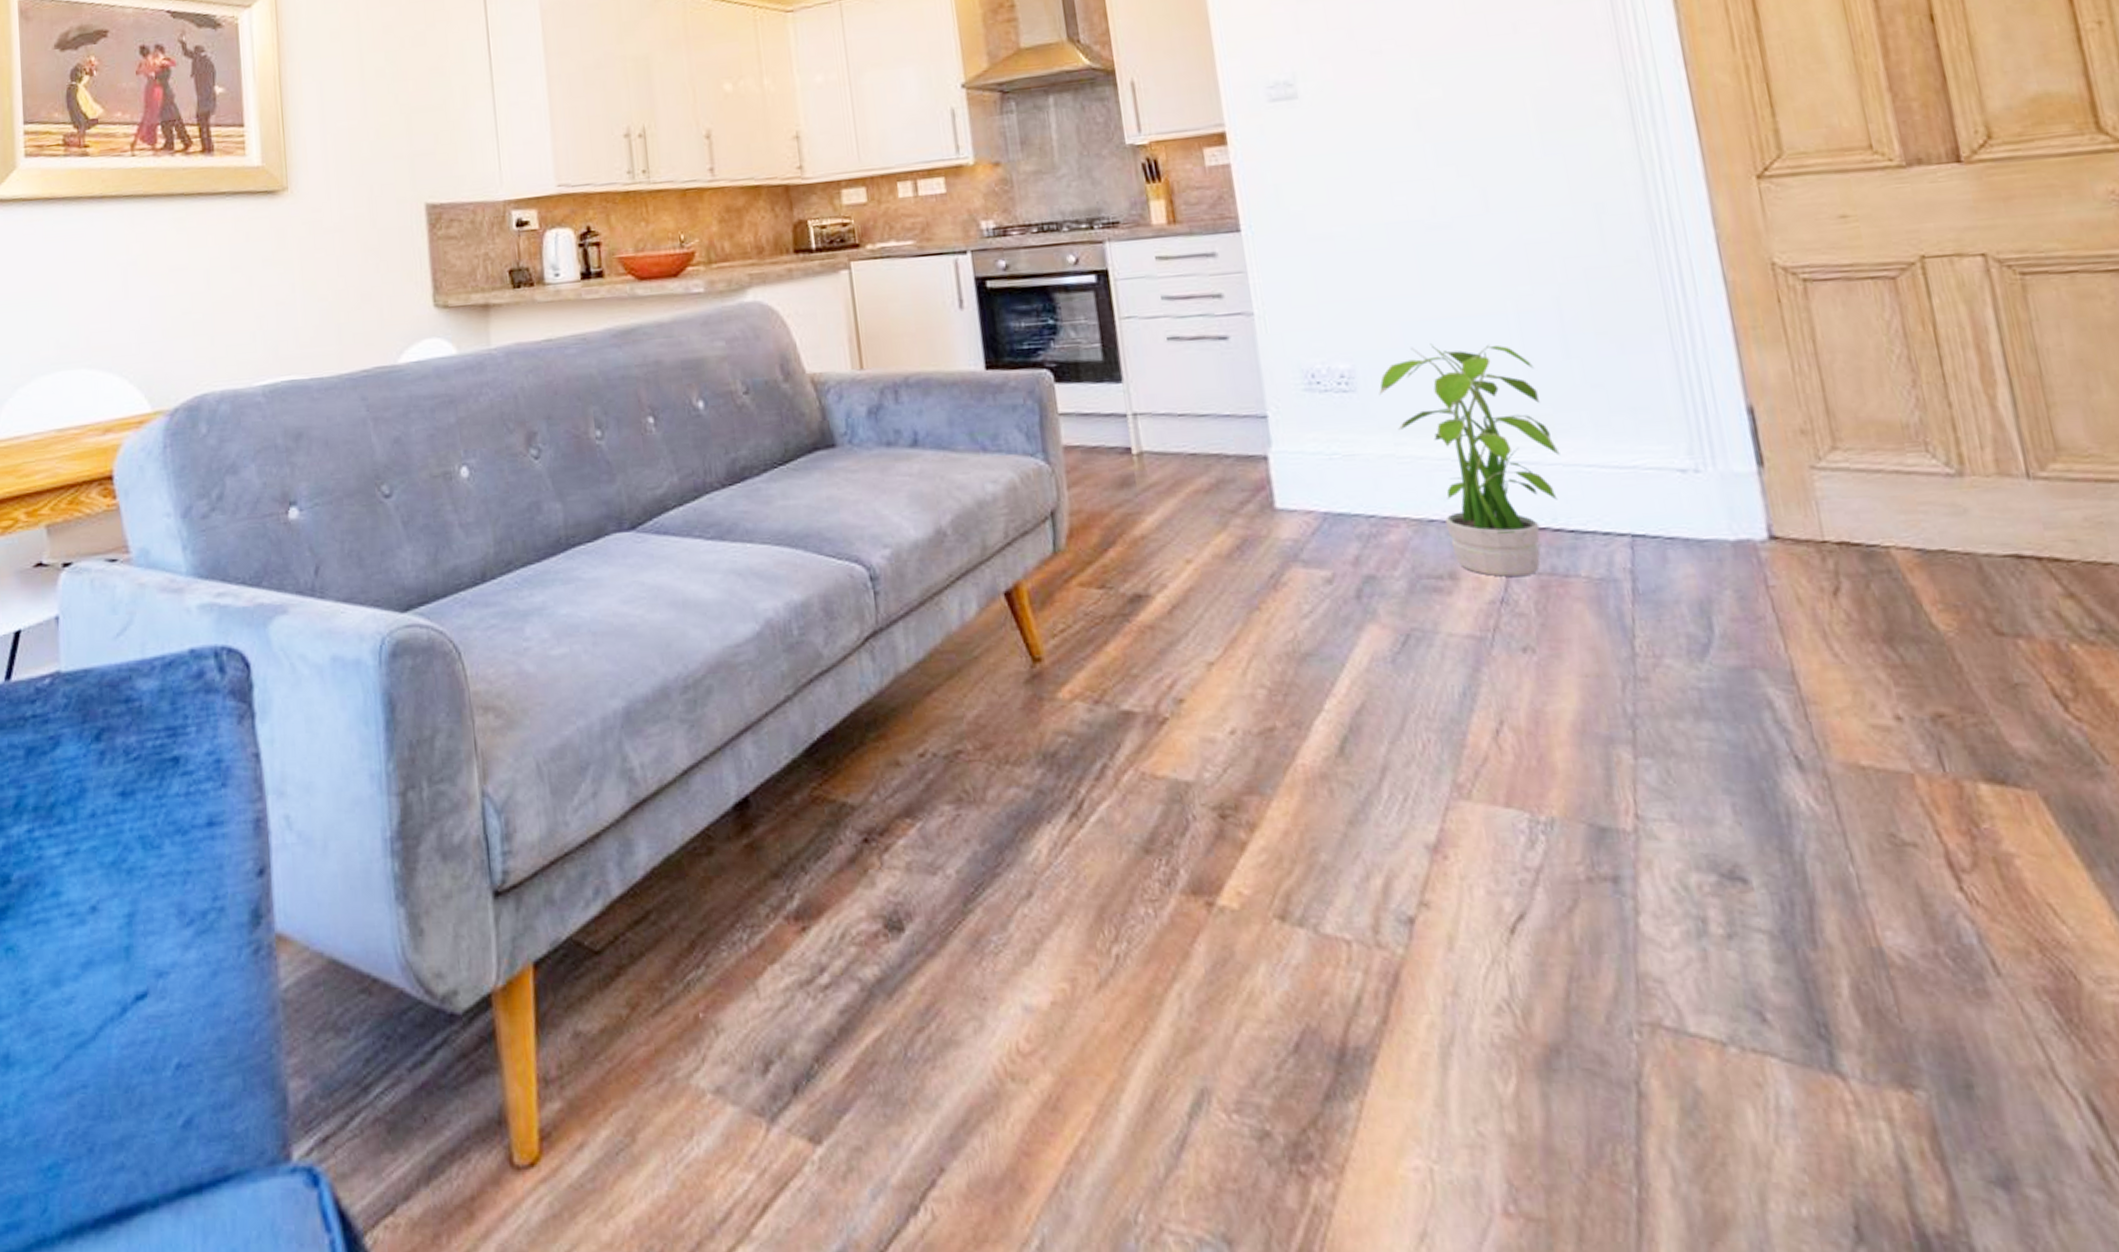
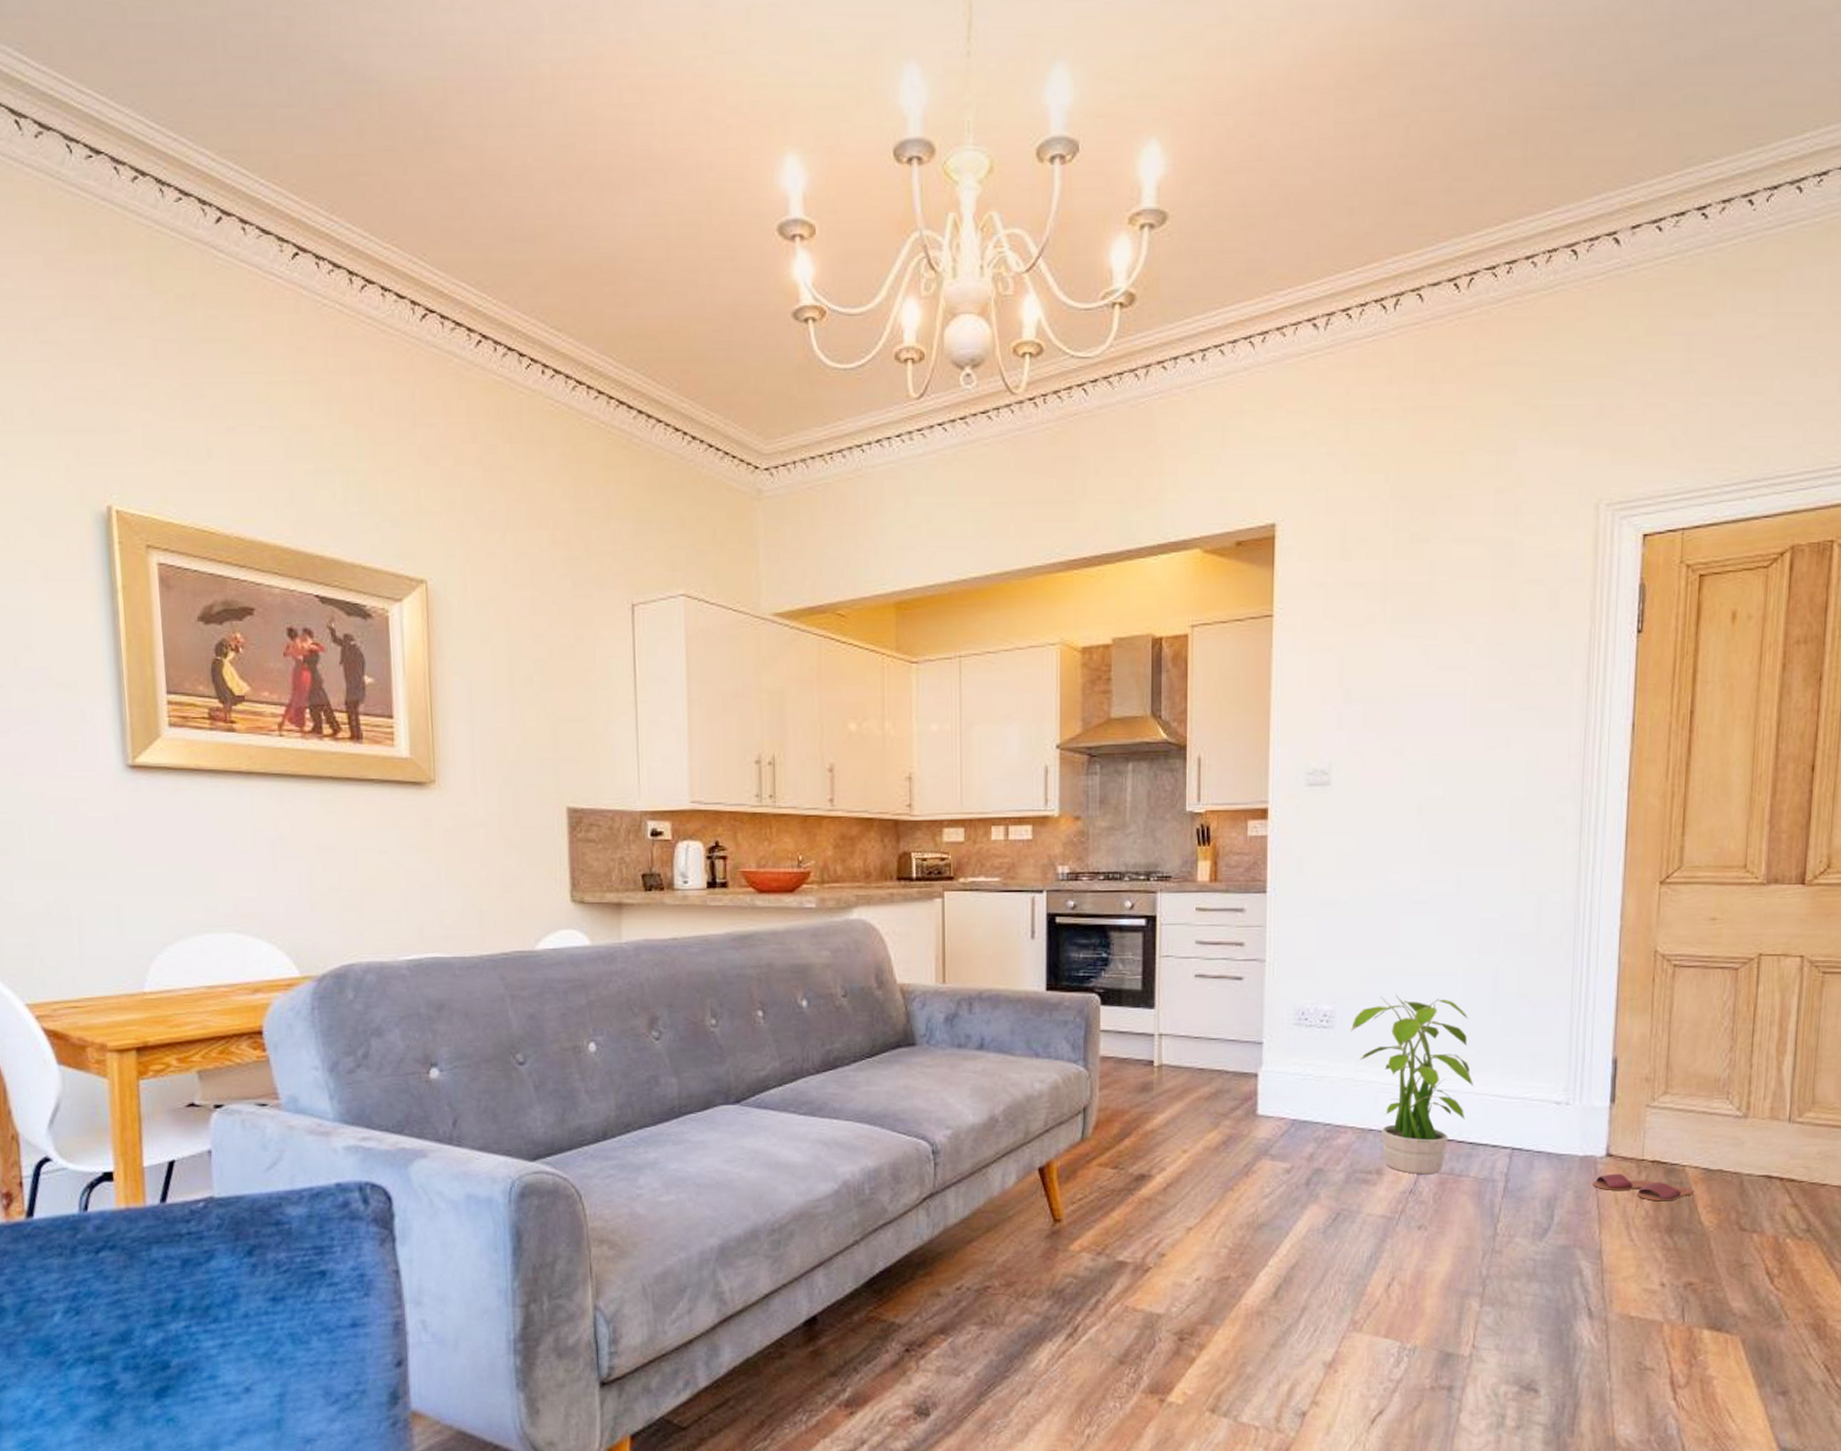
slippers: none [1758,562,1913,599] -> present [1592,1173,1695,1202]

